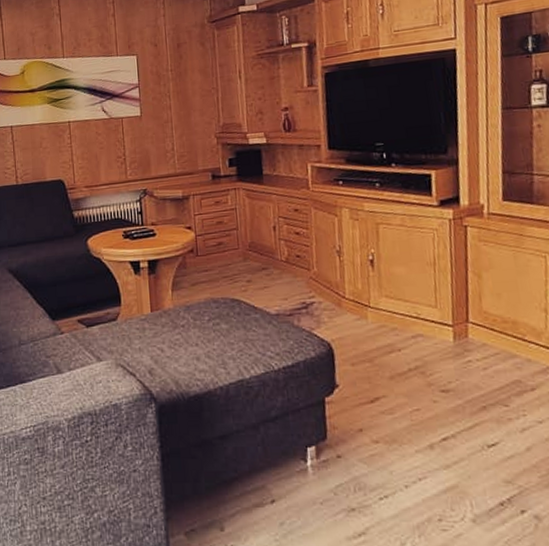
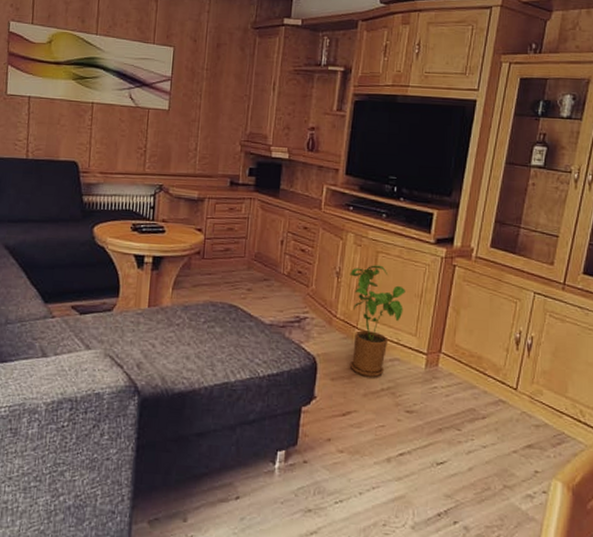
house plant: none [351,237,418,358] -> present [350,265,406,377]

